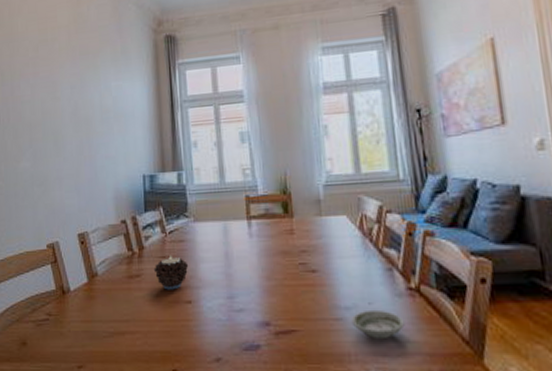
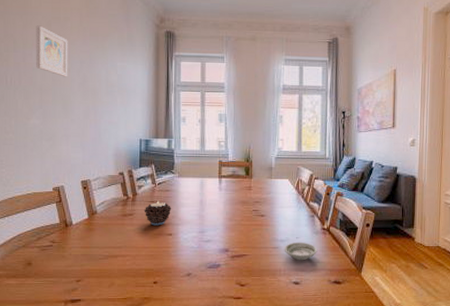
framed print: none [23,52,58,108] -> present [36,25,68,77]

